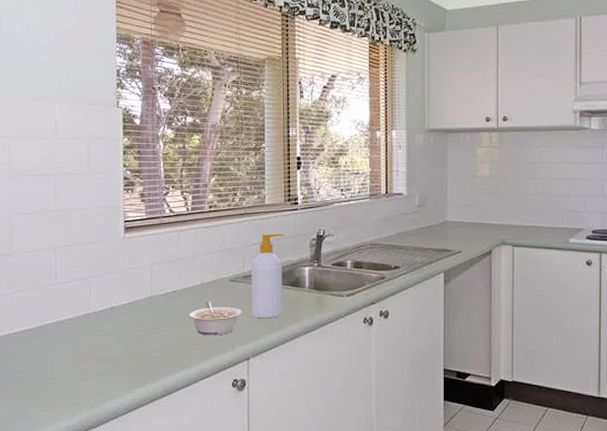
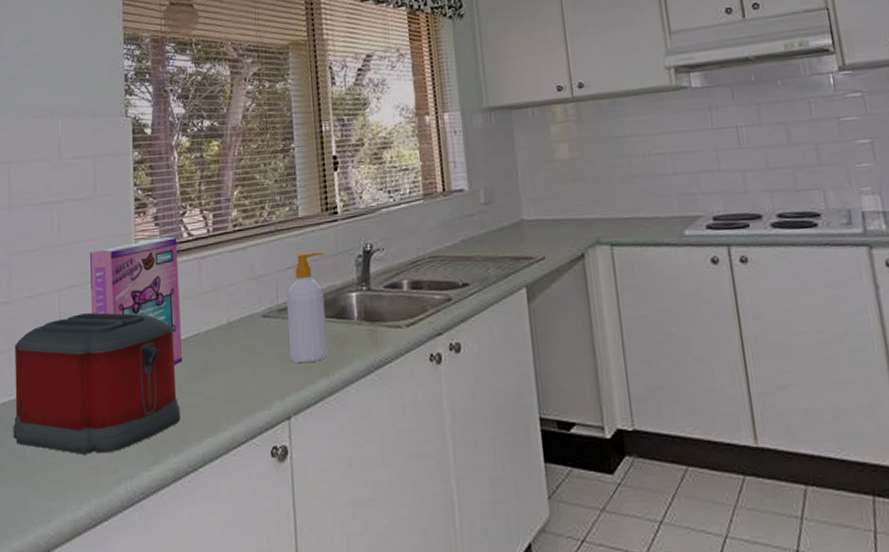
toaster: none [14,268,159,378] -> present [13,312,180,455]
cereal box: none [82,212,161,314] -> present [89,236,182,365]
legume: present [189,302,242,336] -> none [214,345,278,390]

